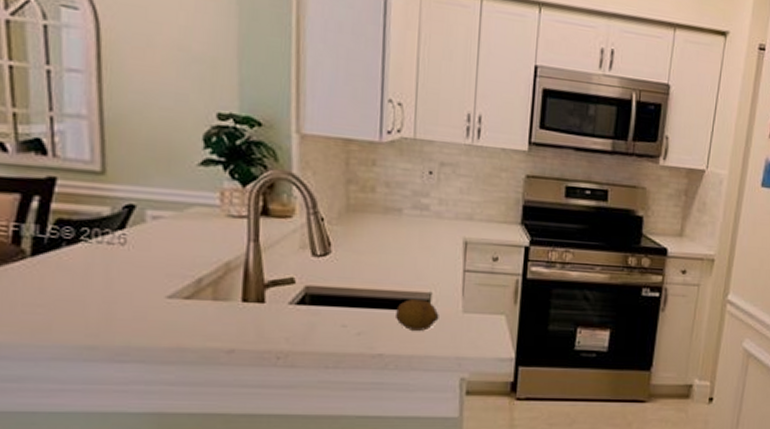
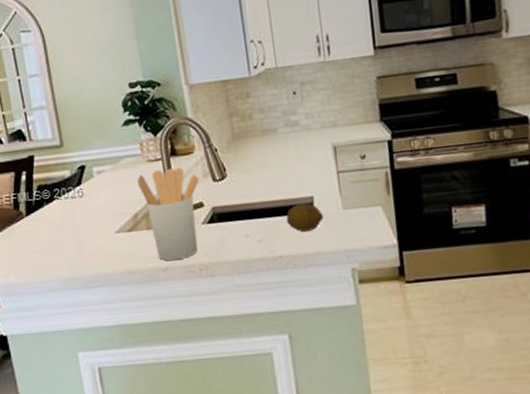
utensil holder: none [208,230,296,343] -> present [137,167,200,261]

